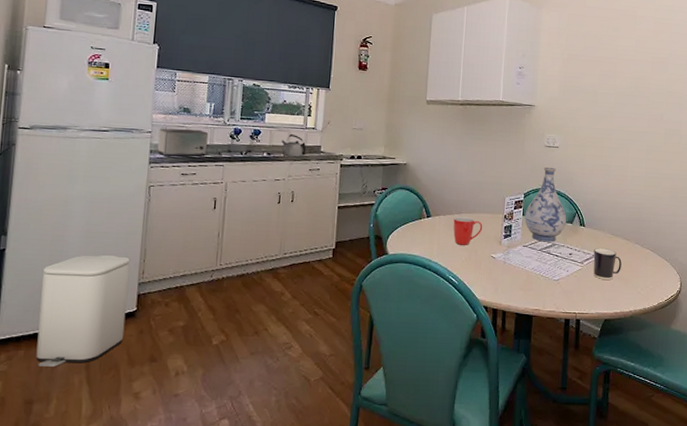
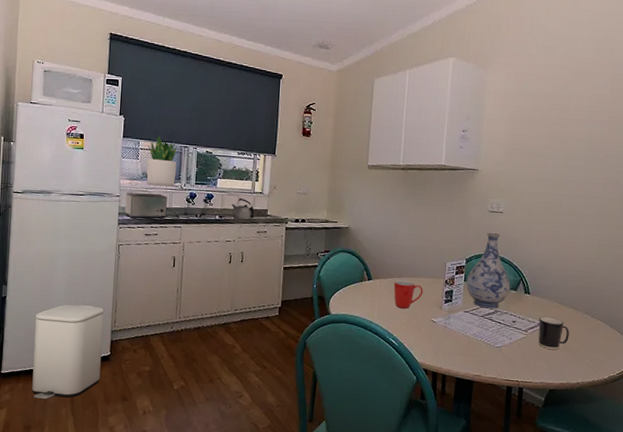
planter: none [184,66,220,123] -> present [146,135,177,188]

